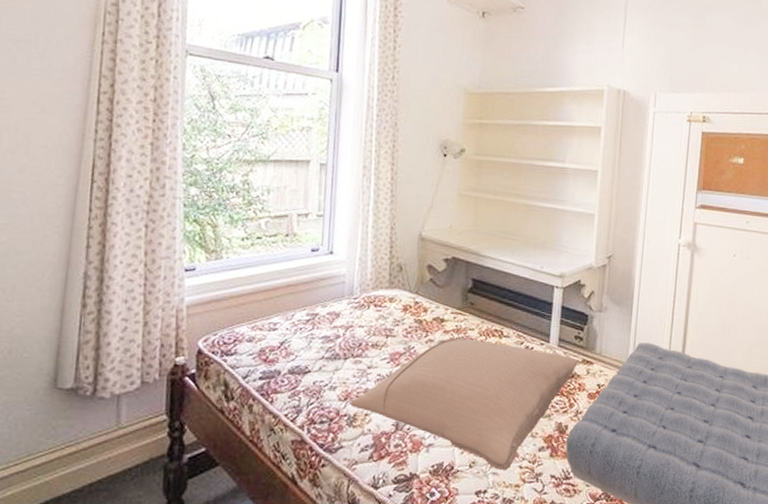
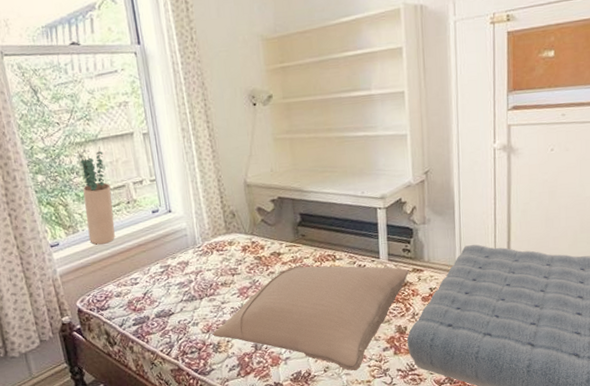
vase: none [232,168,272,279] -> present [77,146,115,246]

